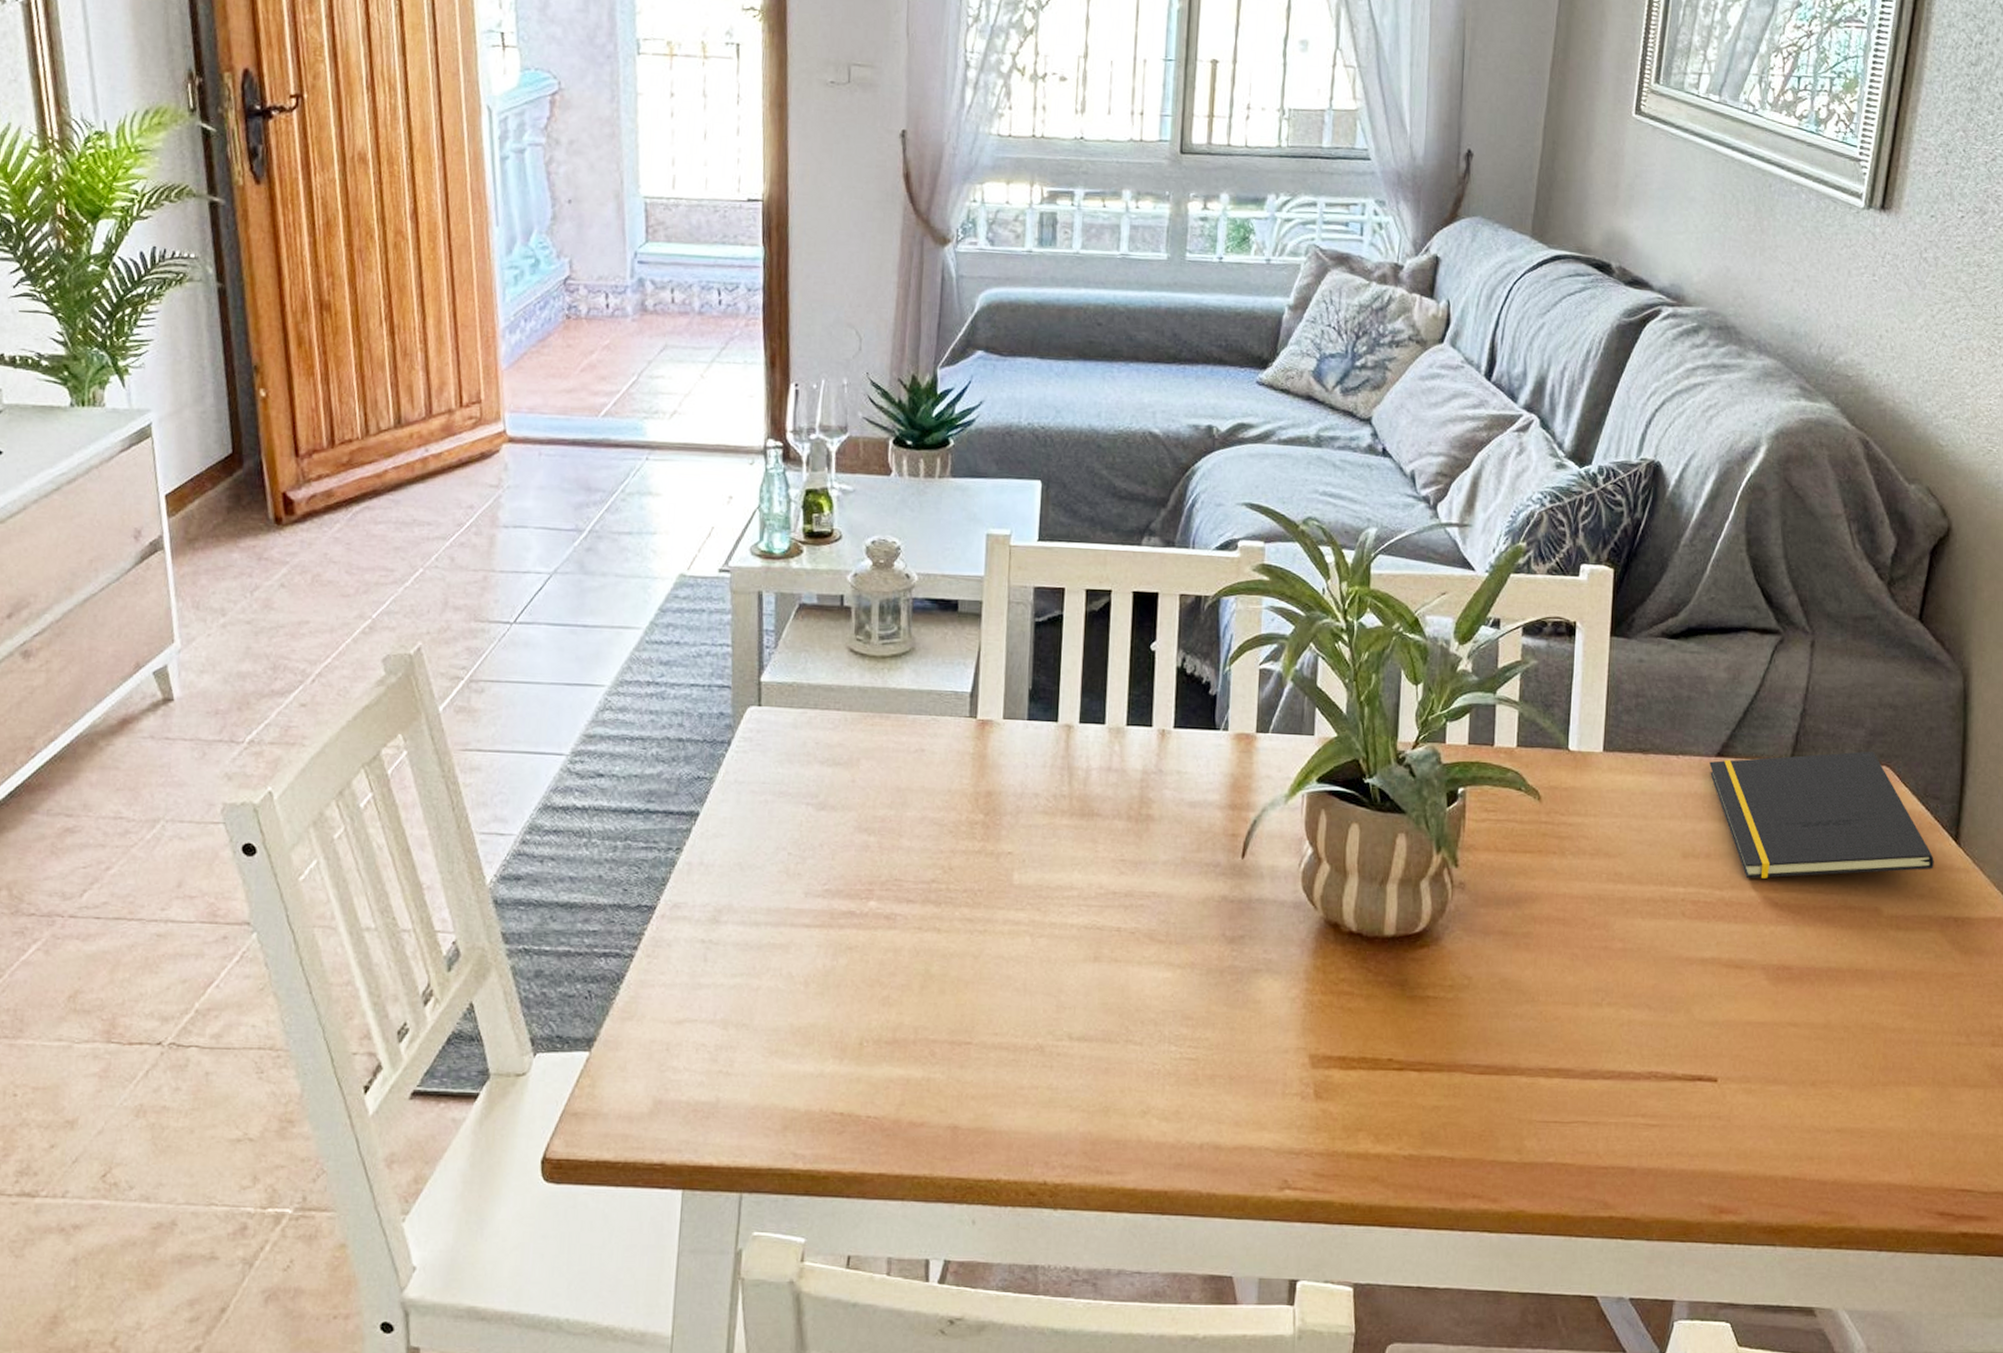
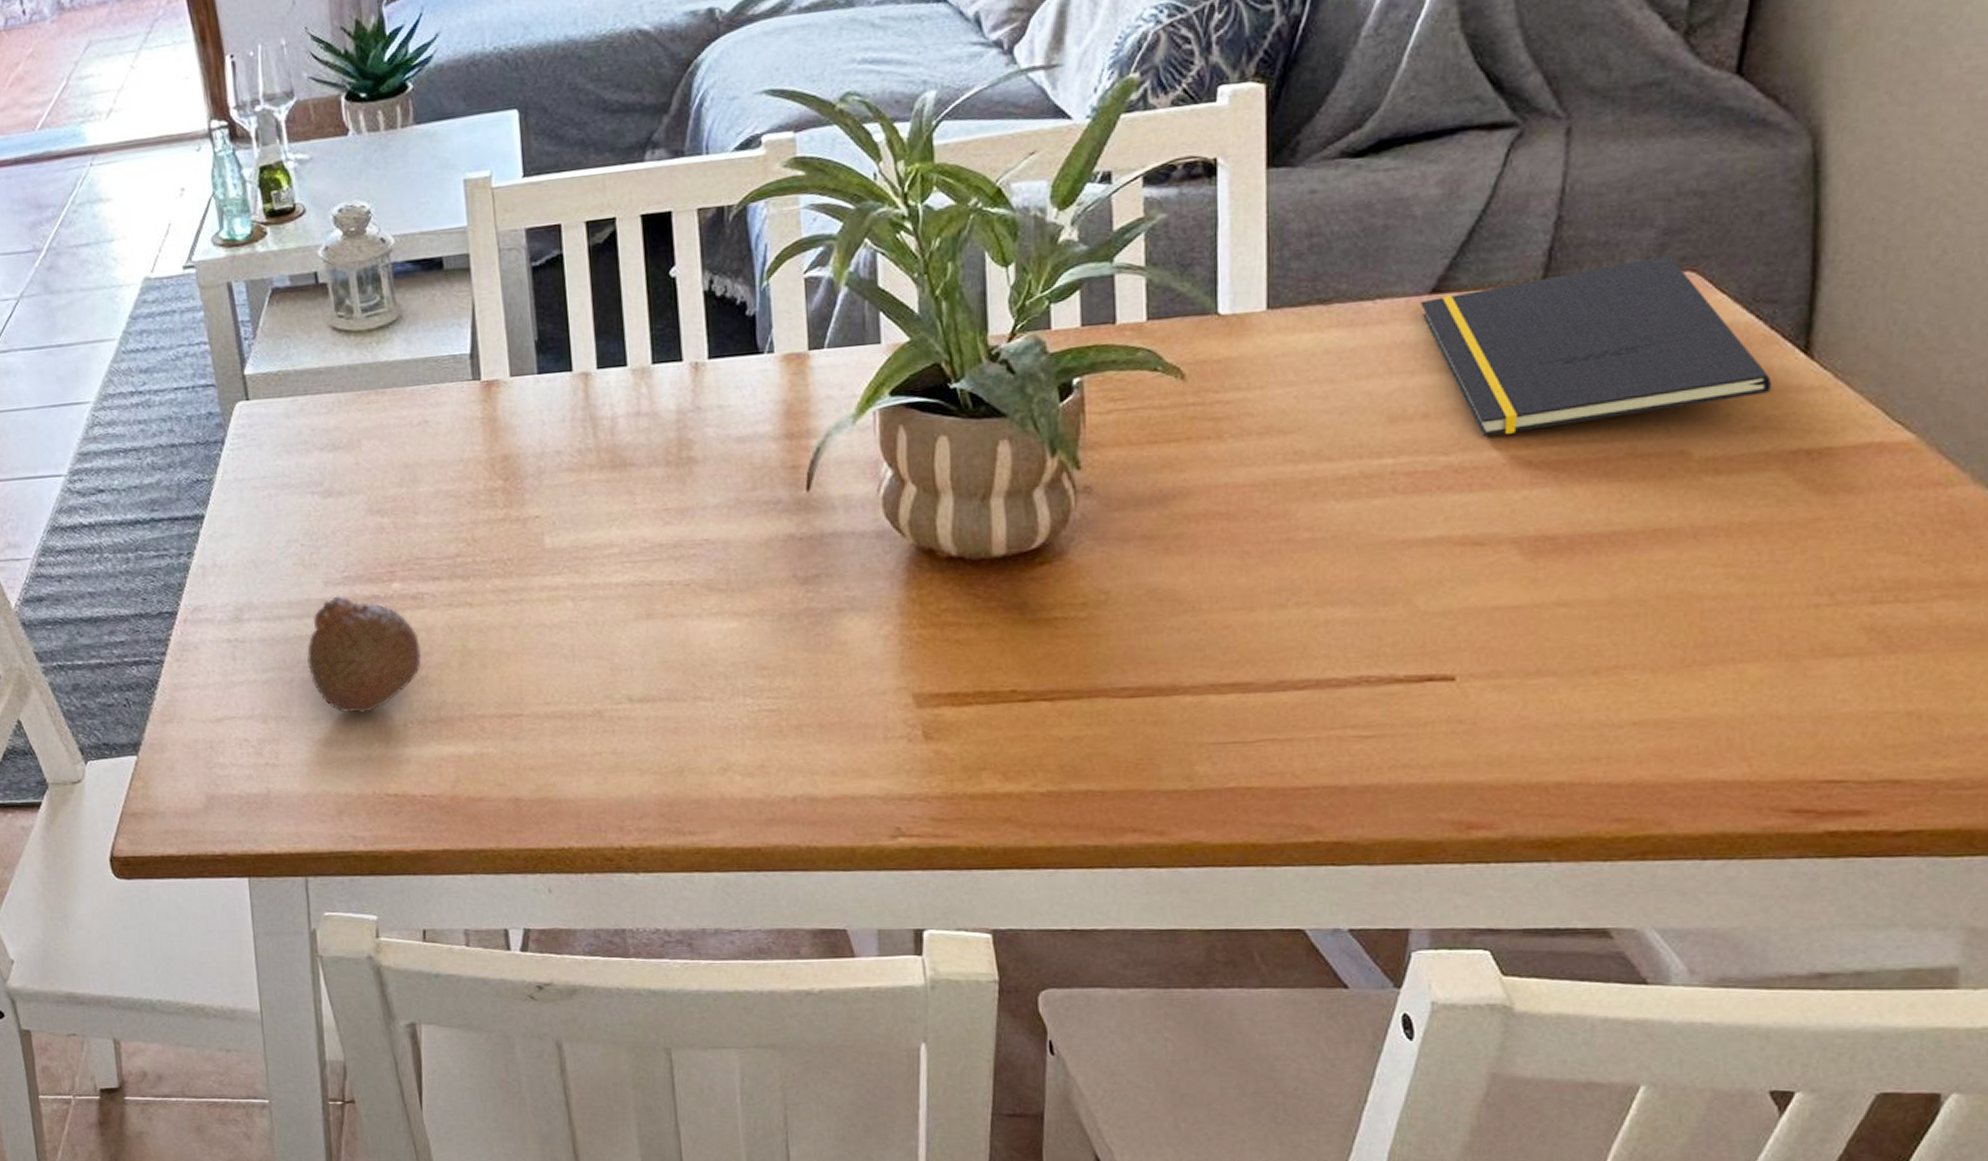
fruit: none [776,908,886,1029] -> present [307,595,421,714]

